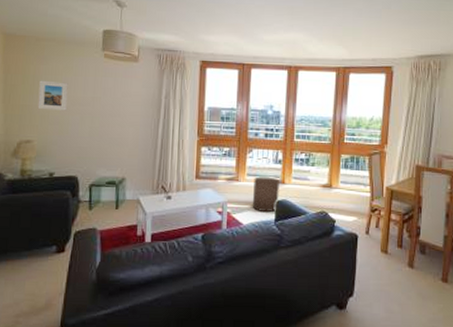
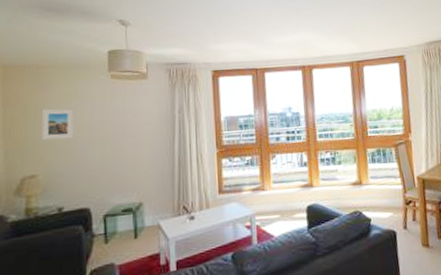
waste bin: present [252,176,279,212] -> none [280,181,310,220]

